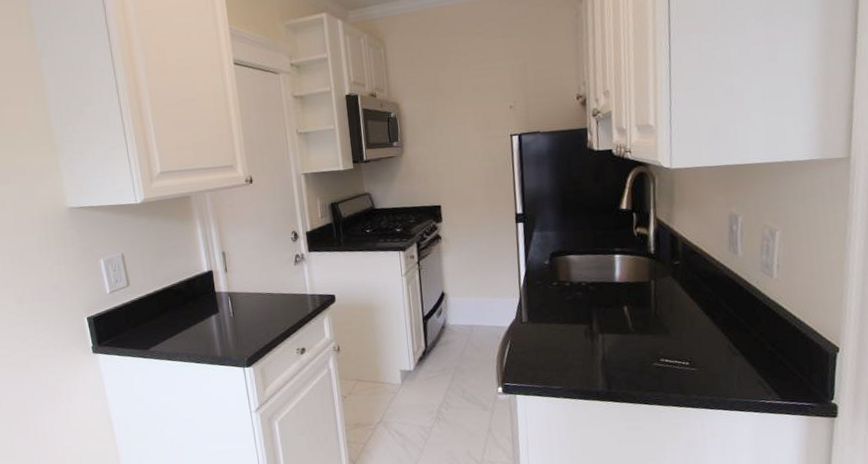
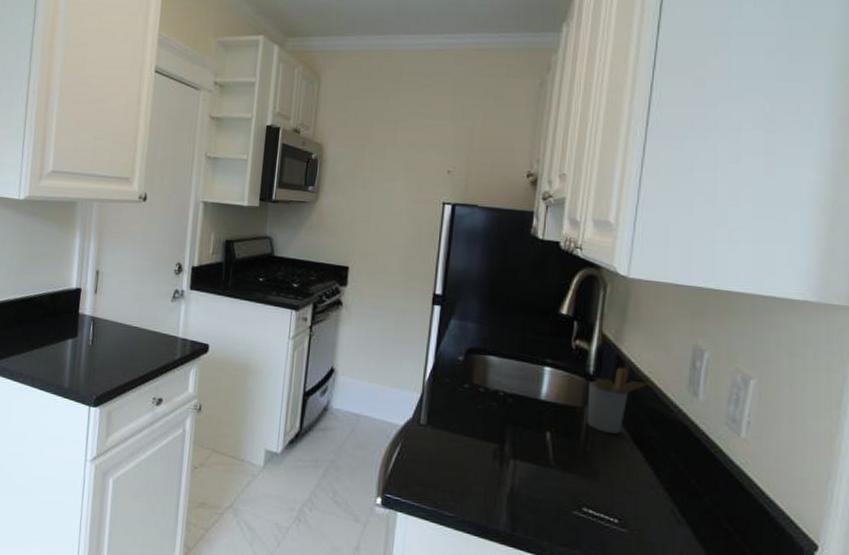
utensil holder: none [652,242,701,298] -> present [586,367,651,434]

